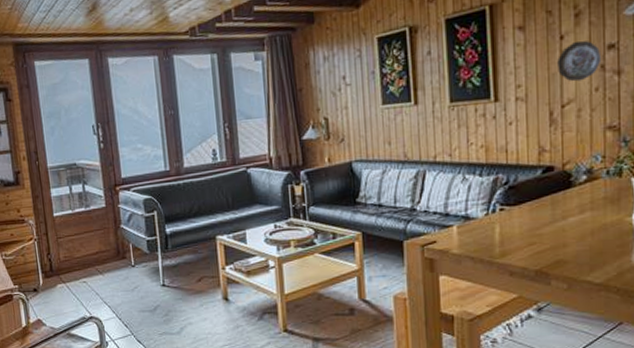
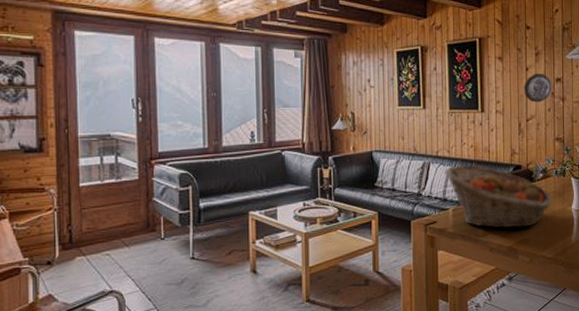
fruit basket: none [445,168,603,247] -> present [444,164,554,228]

